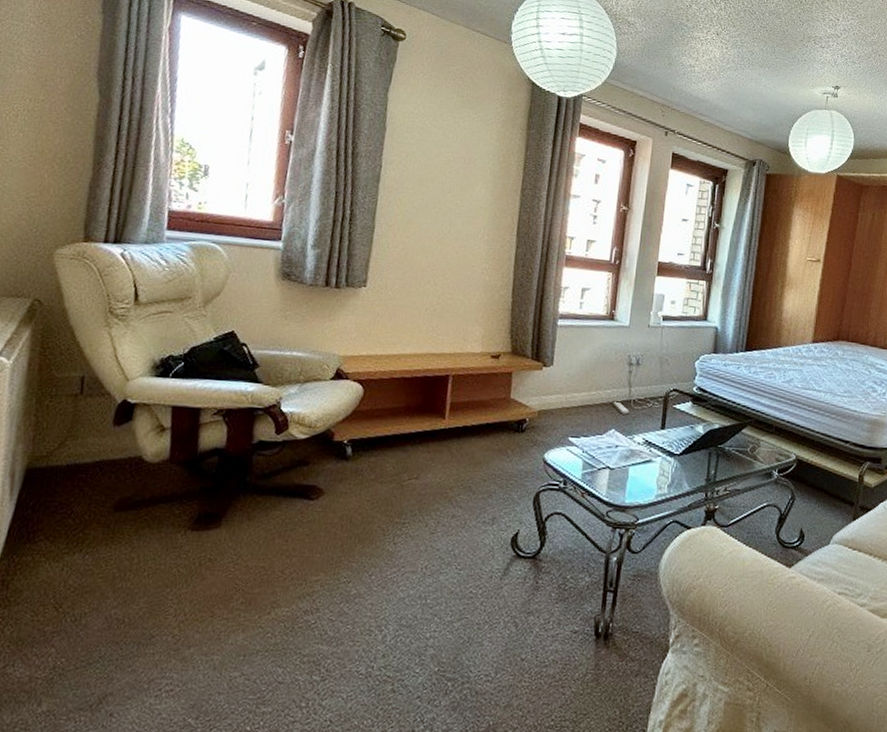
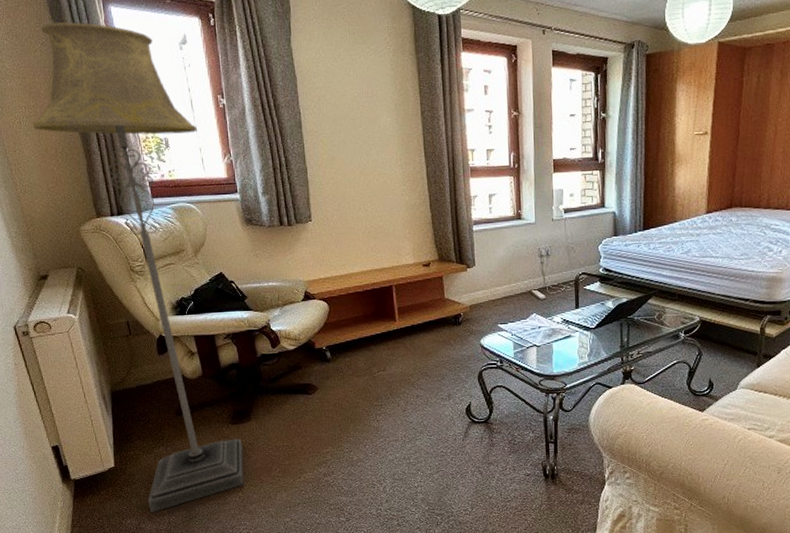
floor lamp: none [29,16,250,651] -> present [32,22,244,513]

